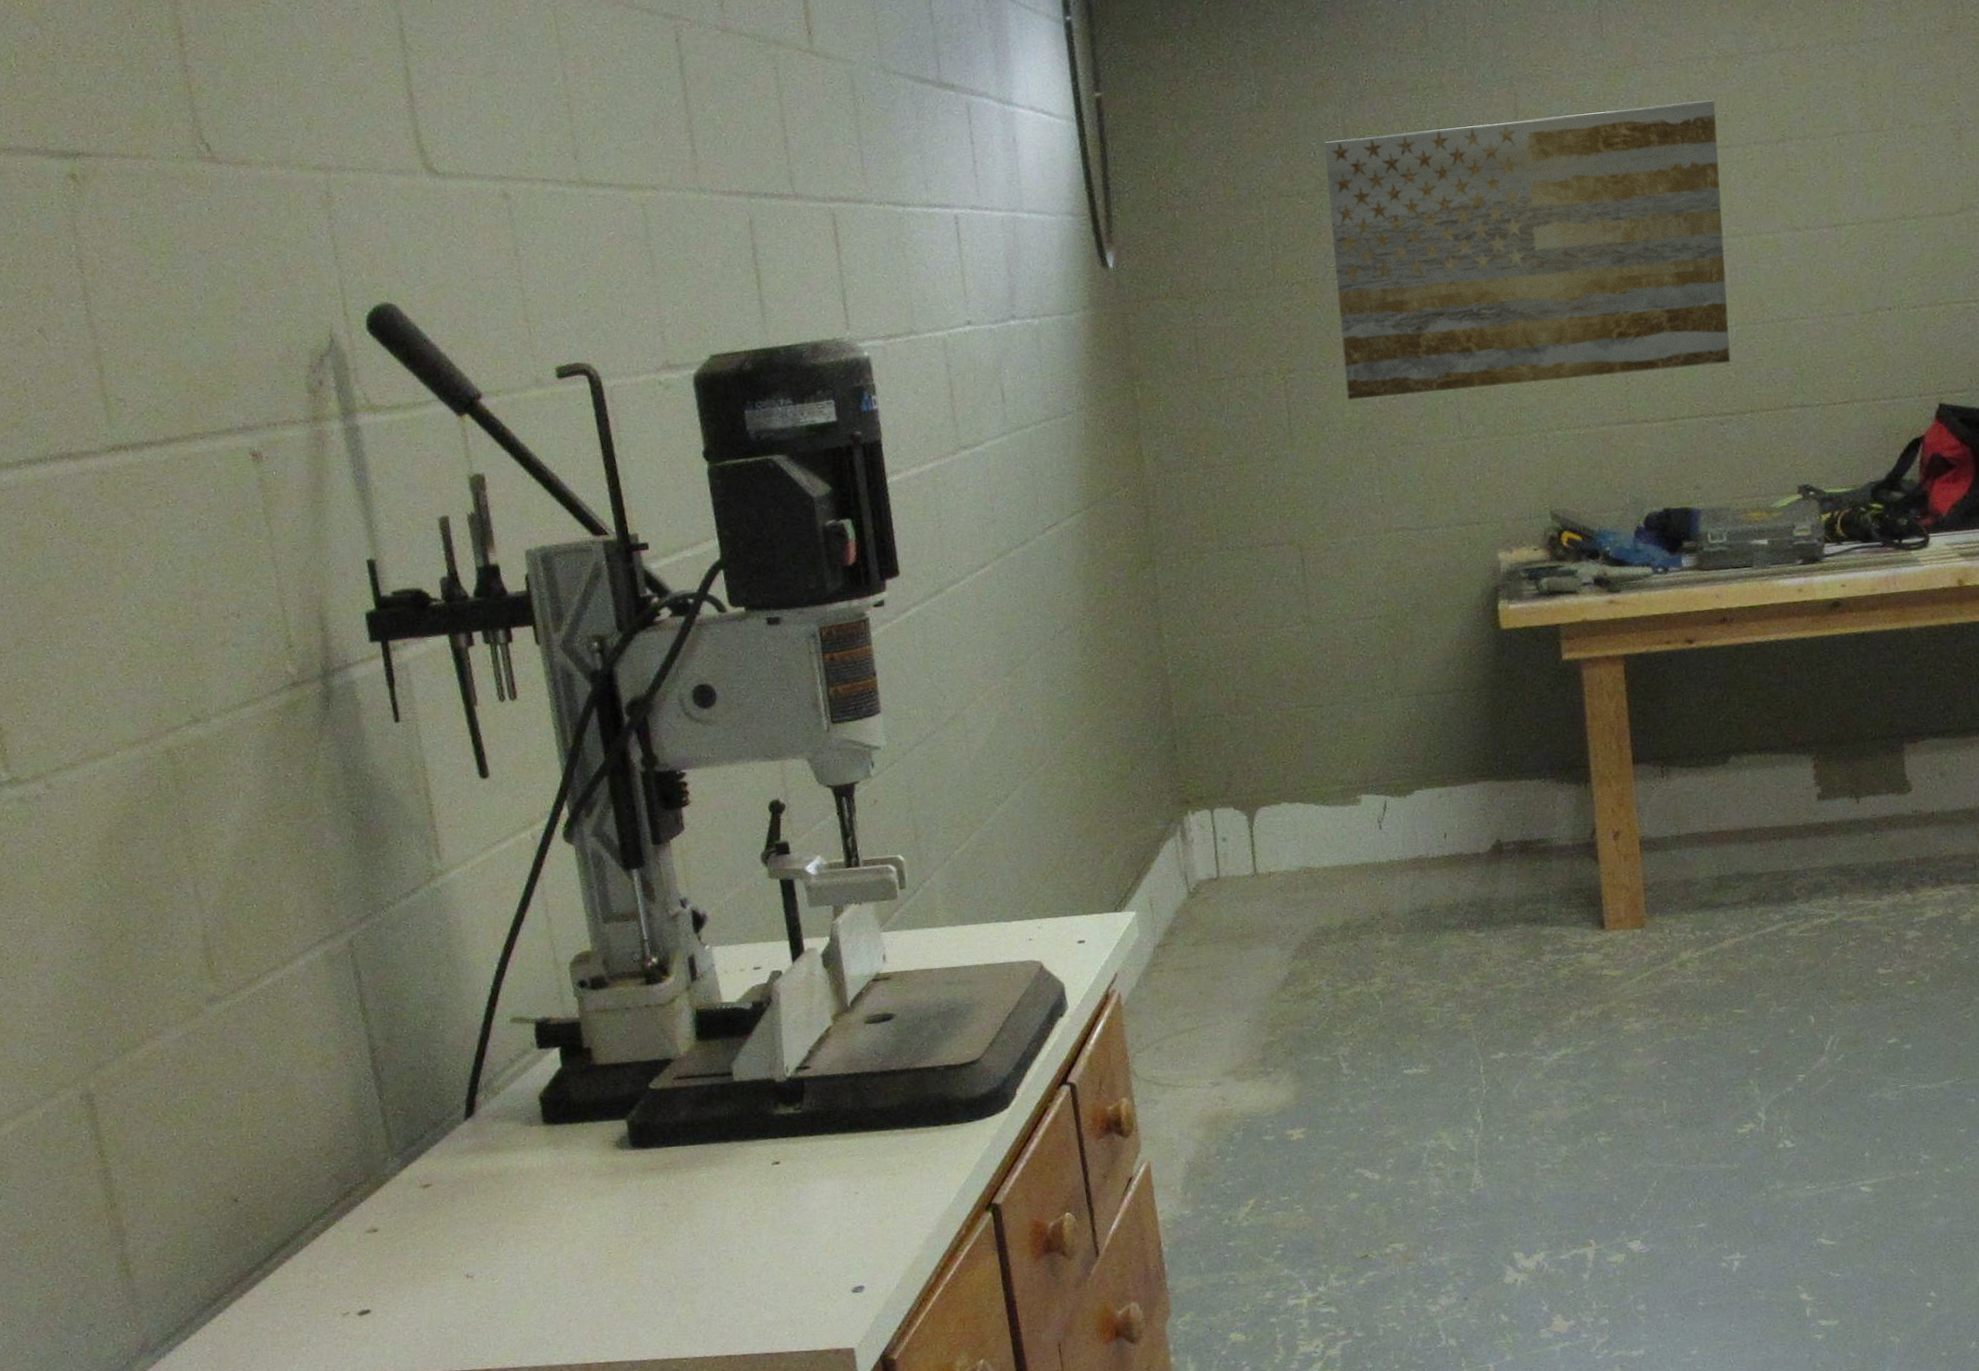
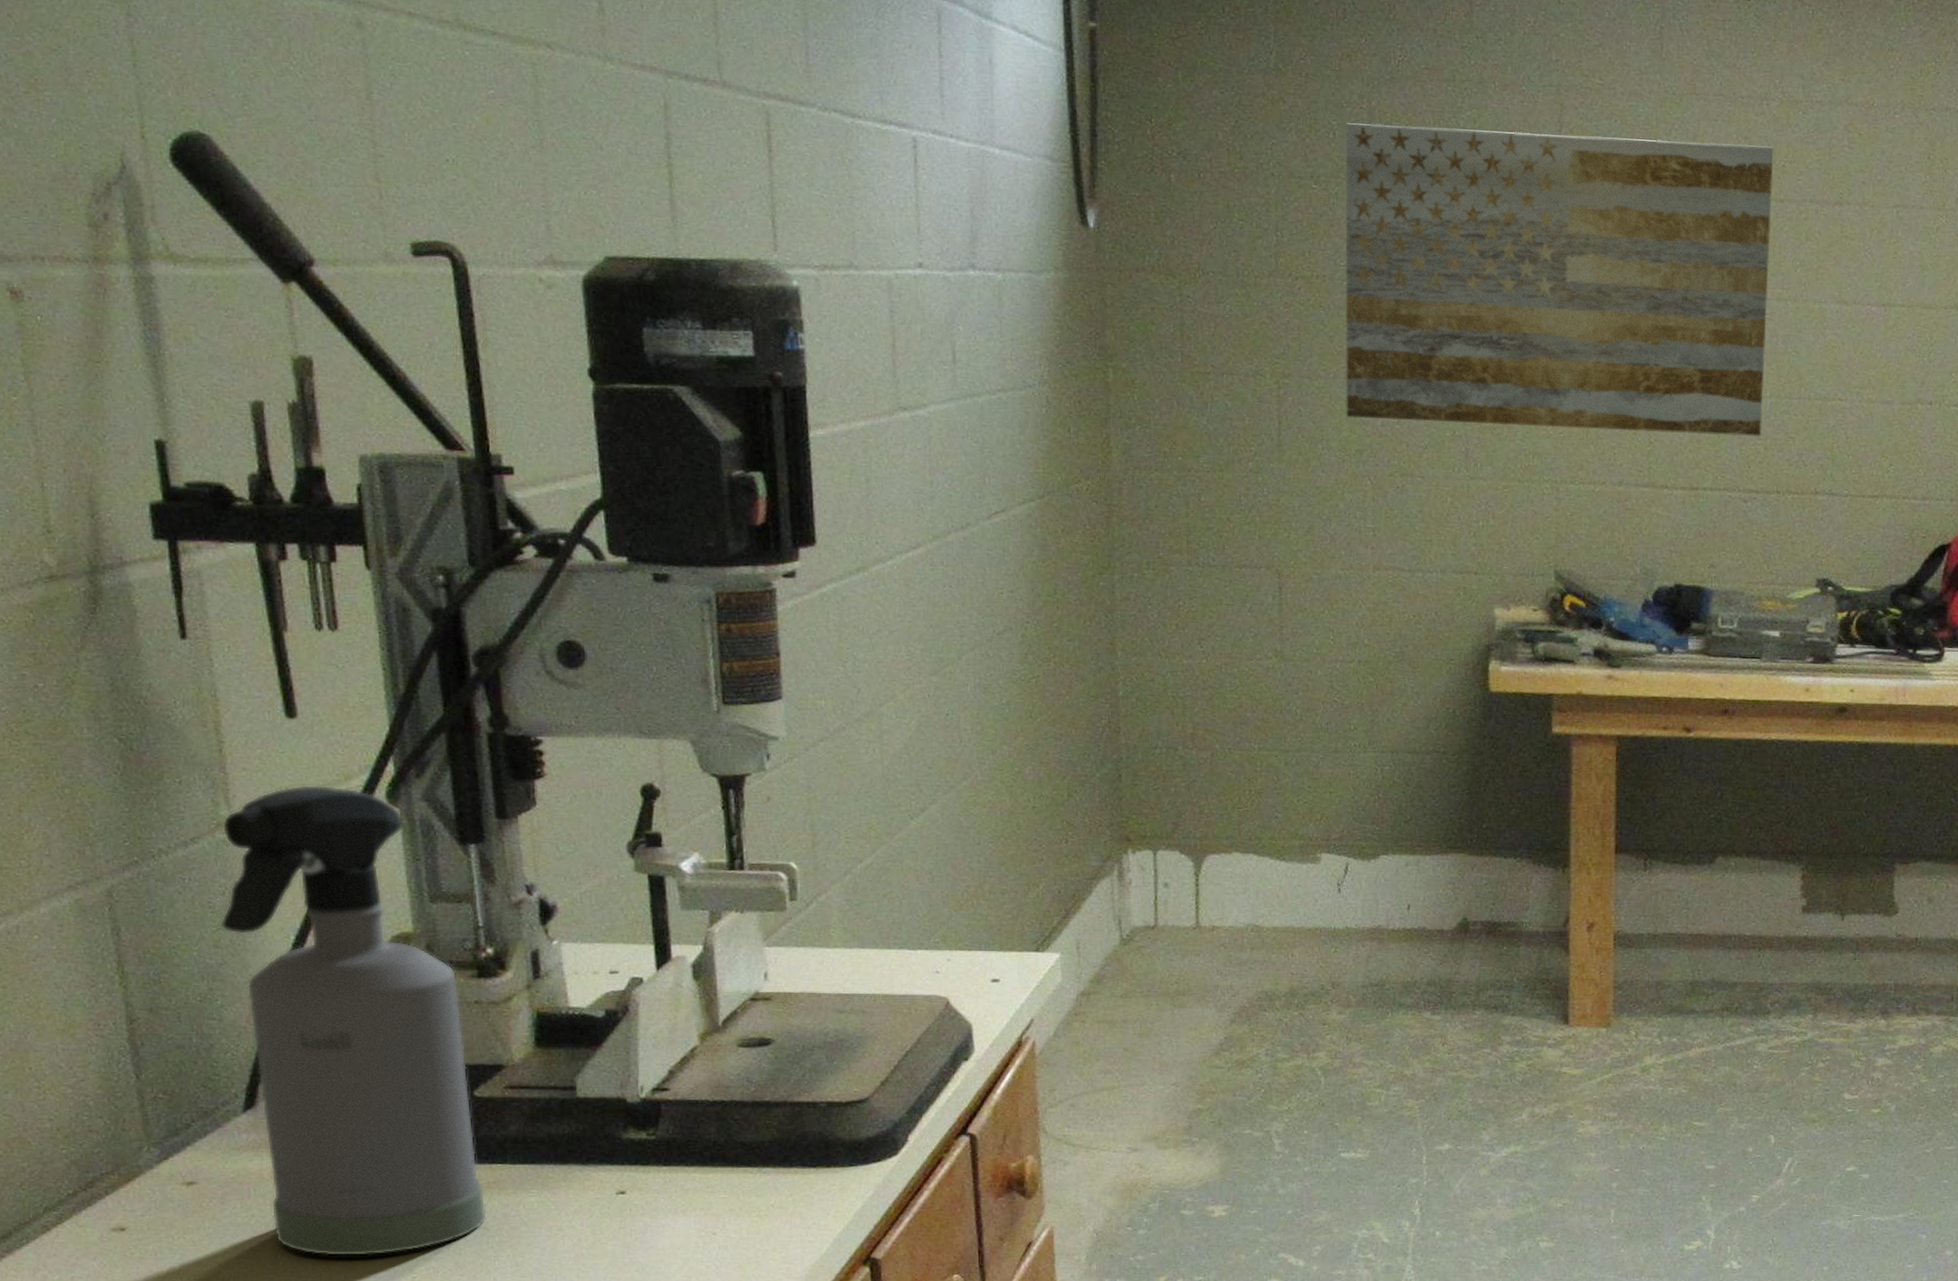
spray bottle: none [435,832,666,1241] -> present [220,784,487,1257]

